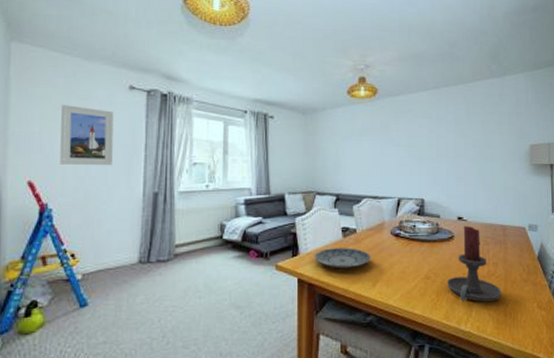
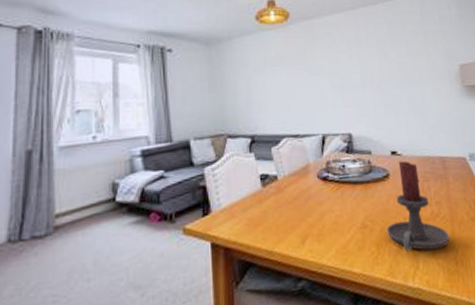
plate: present [314,248,371,268] -> none [229,198,297,226]

